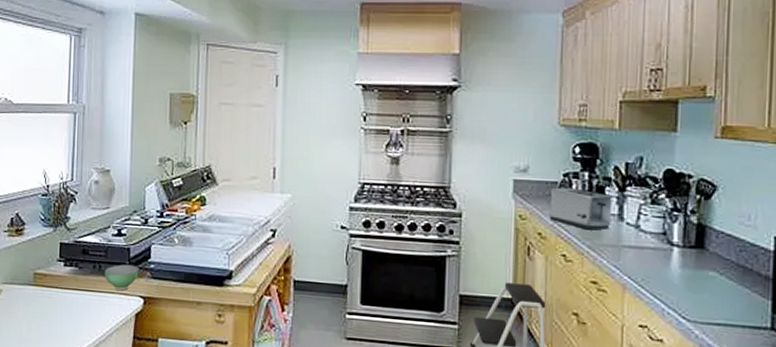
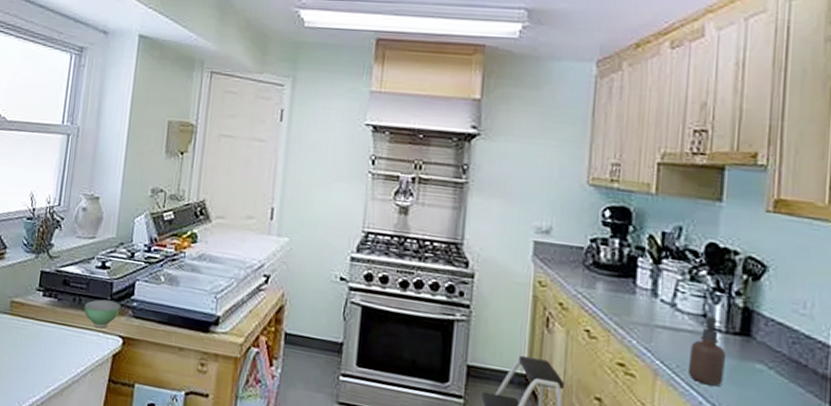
toaster: present [549,187,613,230] -> none [572,253,646,306]
soap dispenser: none [651,233,684,294] -> present [687,316,727,387]

